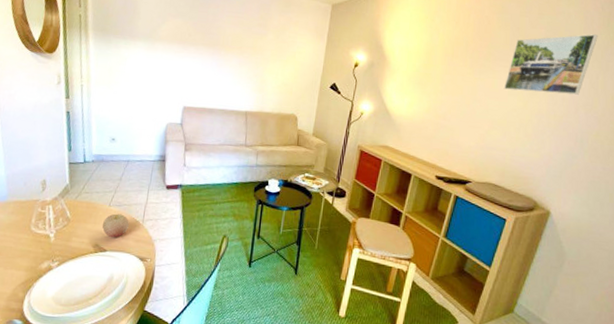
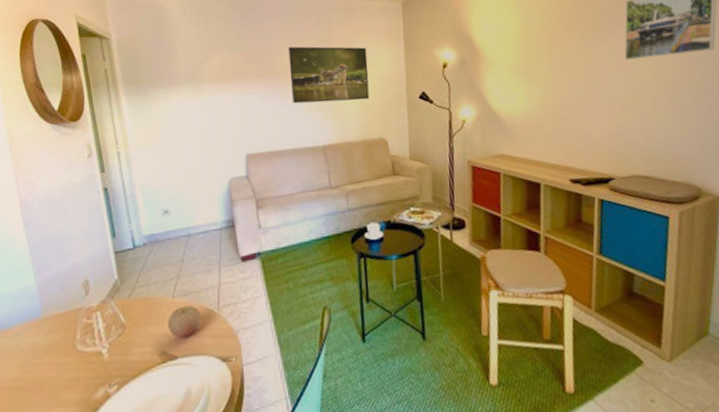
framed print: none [227,24,295,81] -> present [288,46,370,104]

